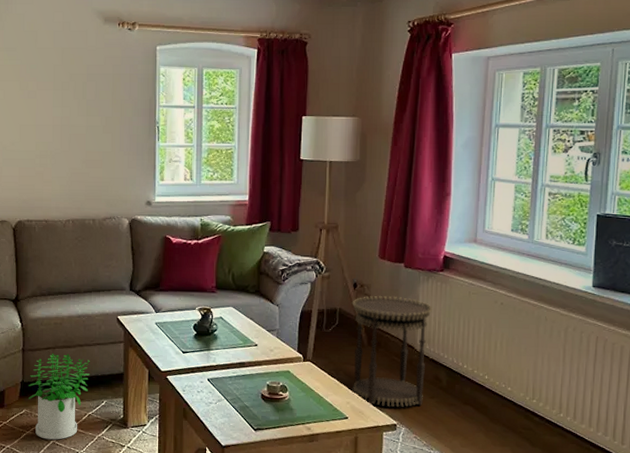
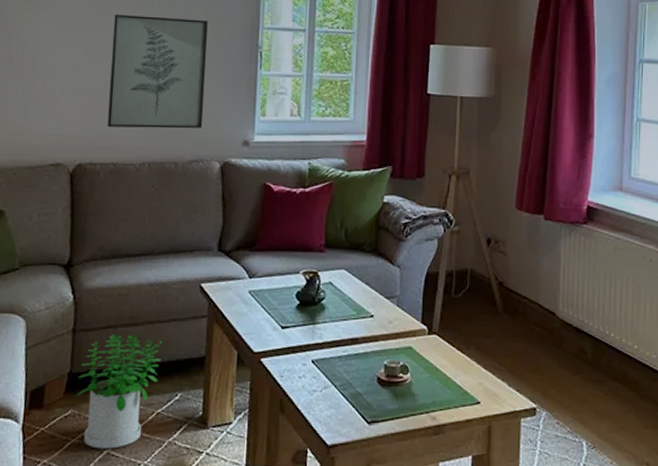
wall art: none [38,98,114,192] -> present [107,14,208,129]
side table: present [352,296,432,407] -> none [485,254,575,386]

